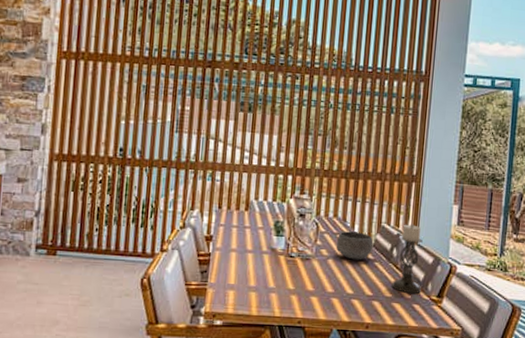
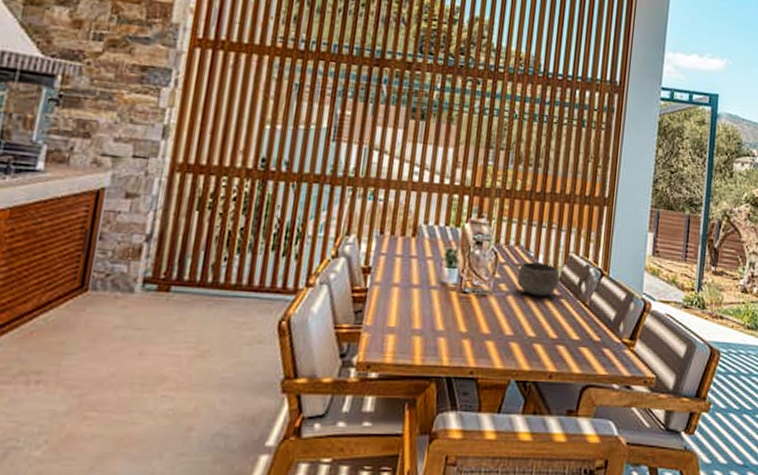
candle holder: present [391,223,424,294] -> none [579,253,616,337]

